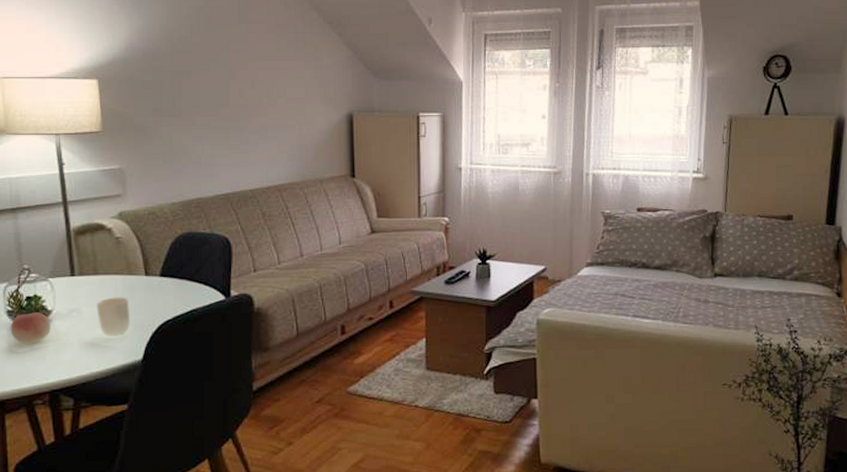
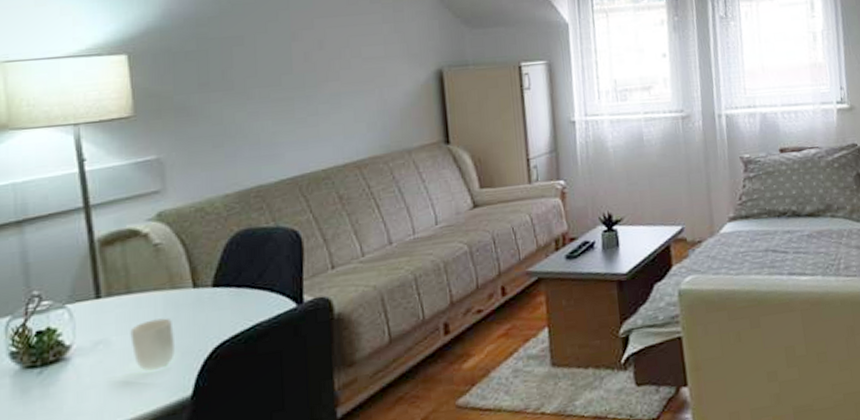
fruit: present [10,312,51,345] -> none [14,349,70,395]

